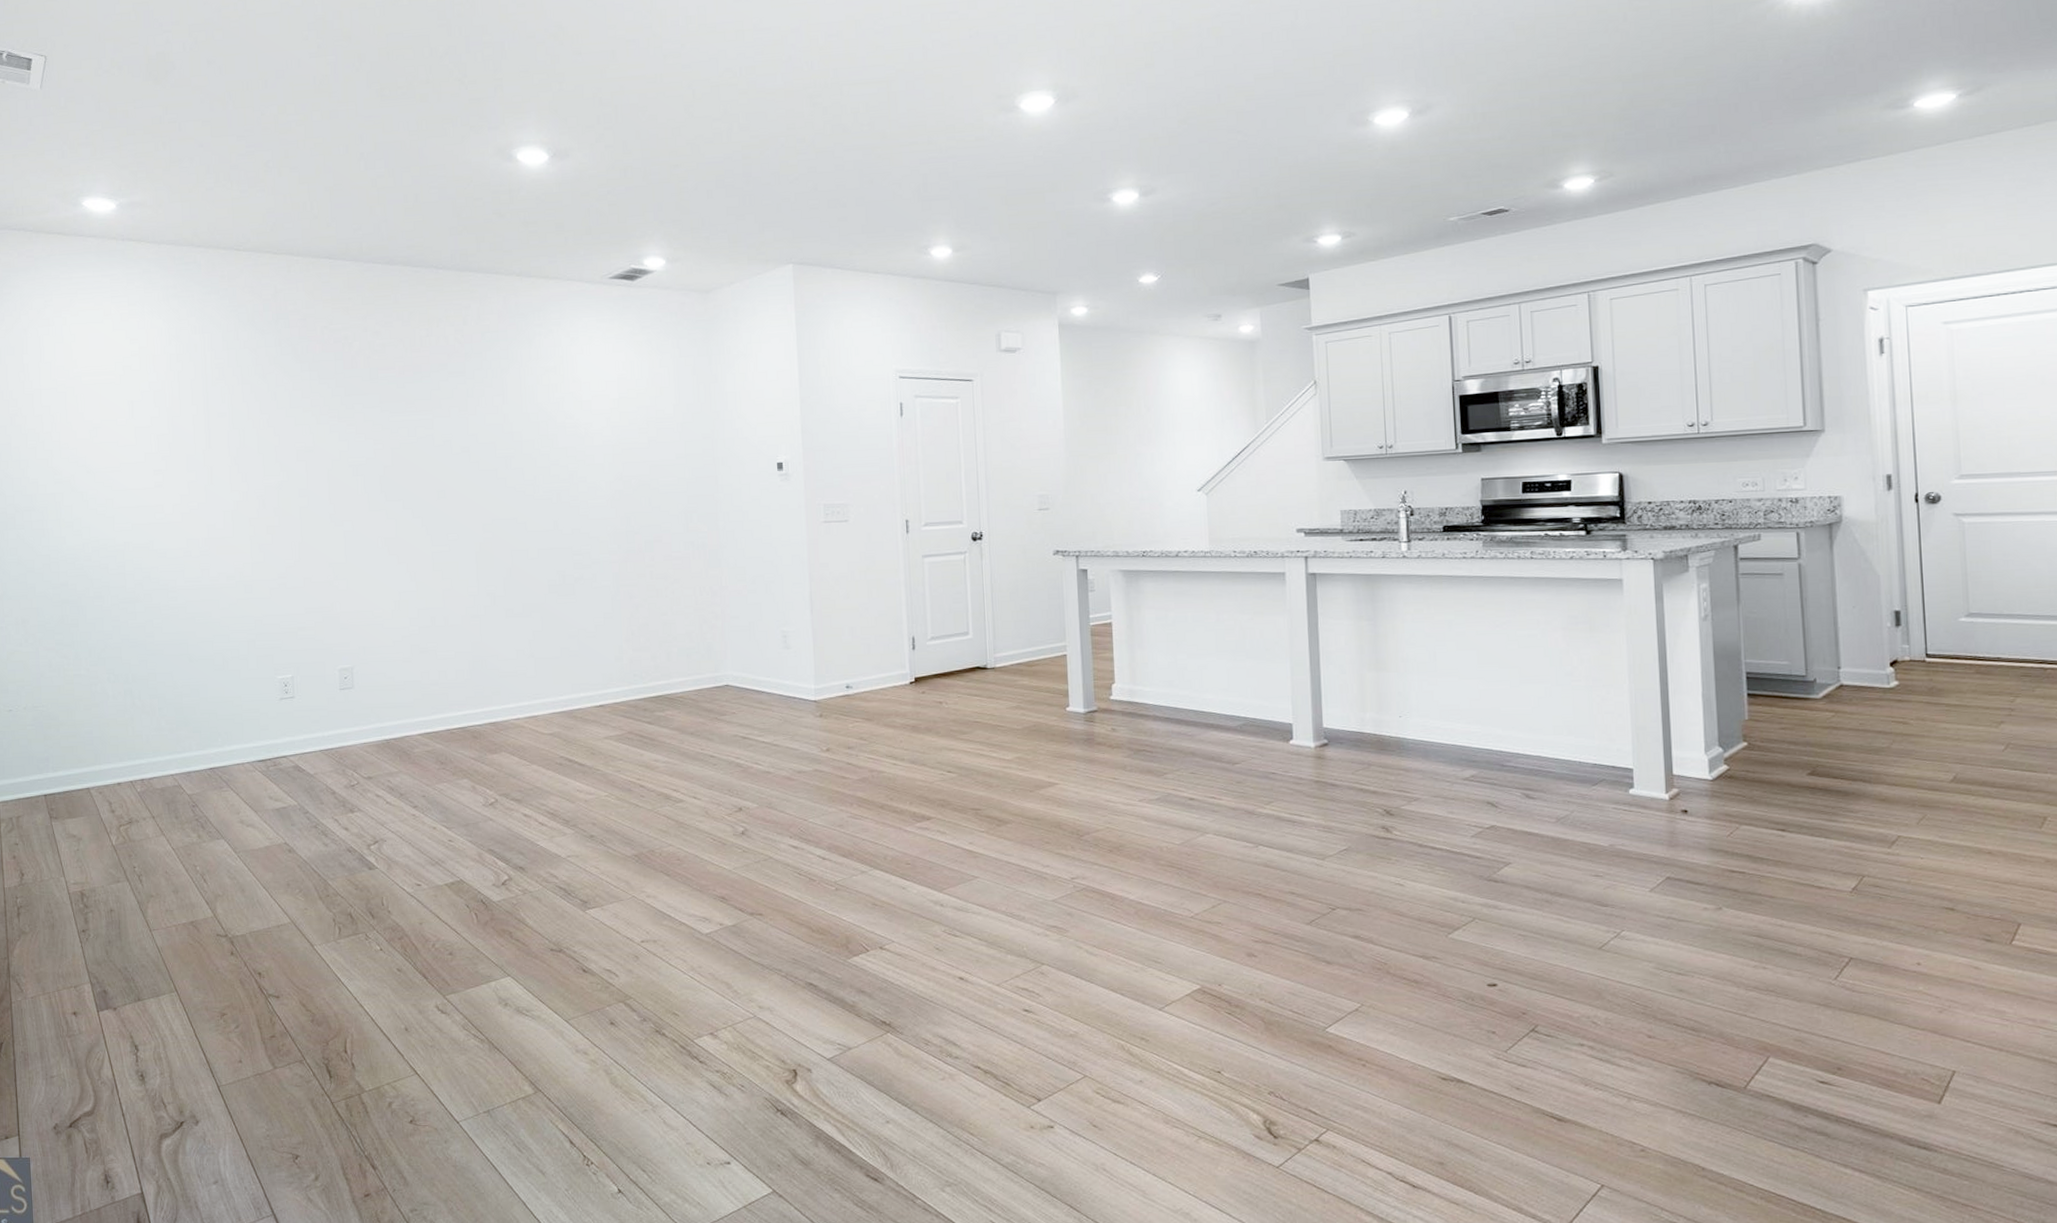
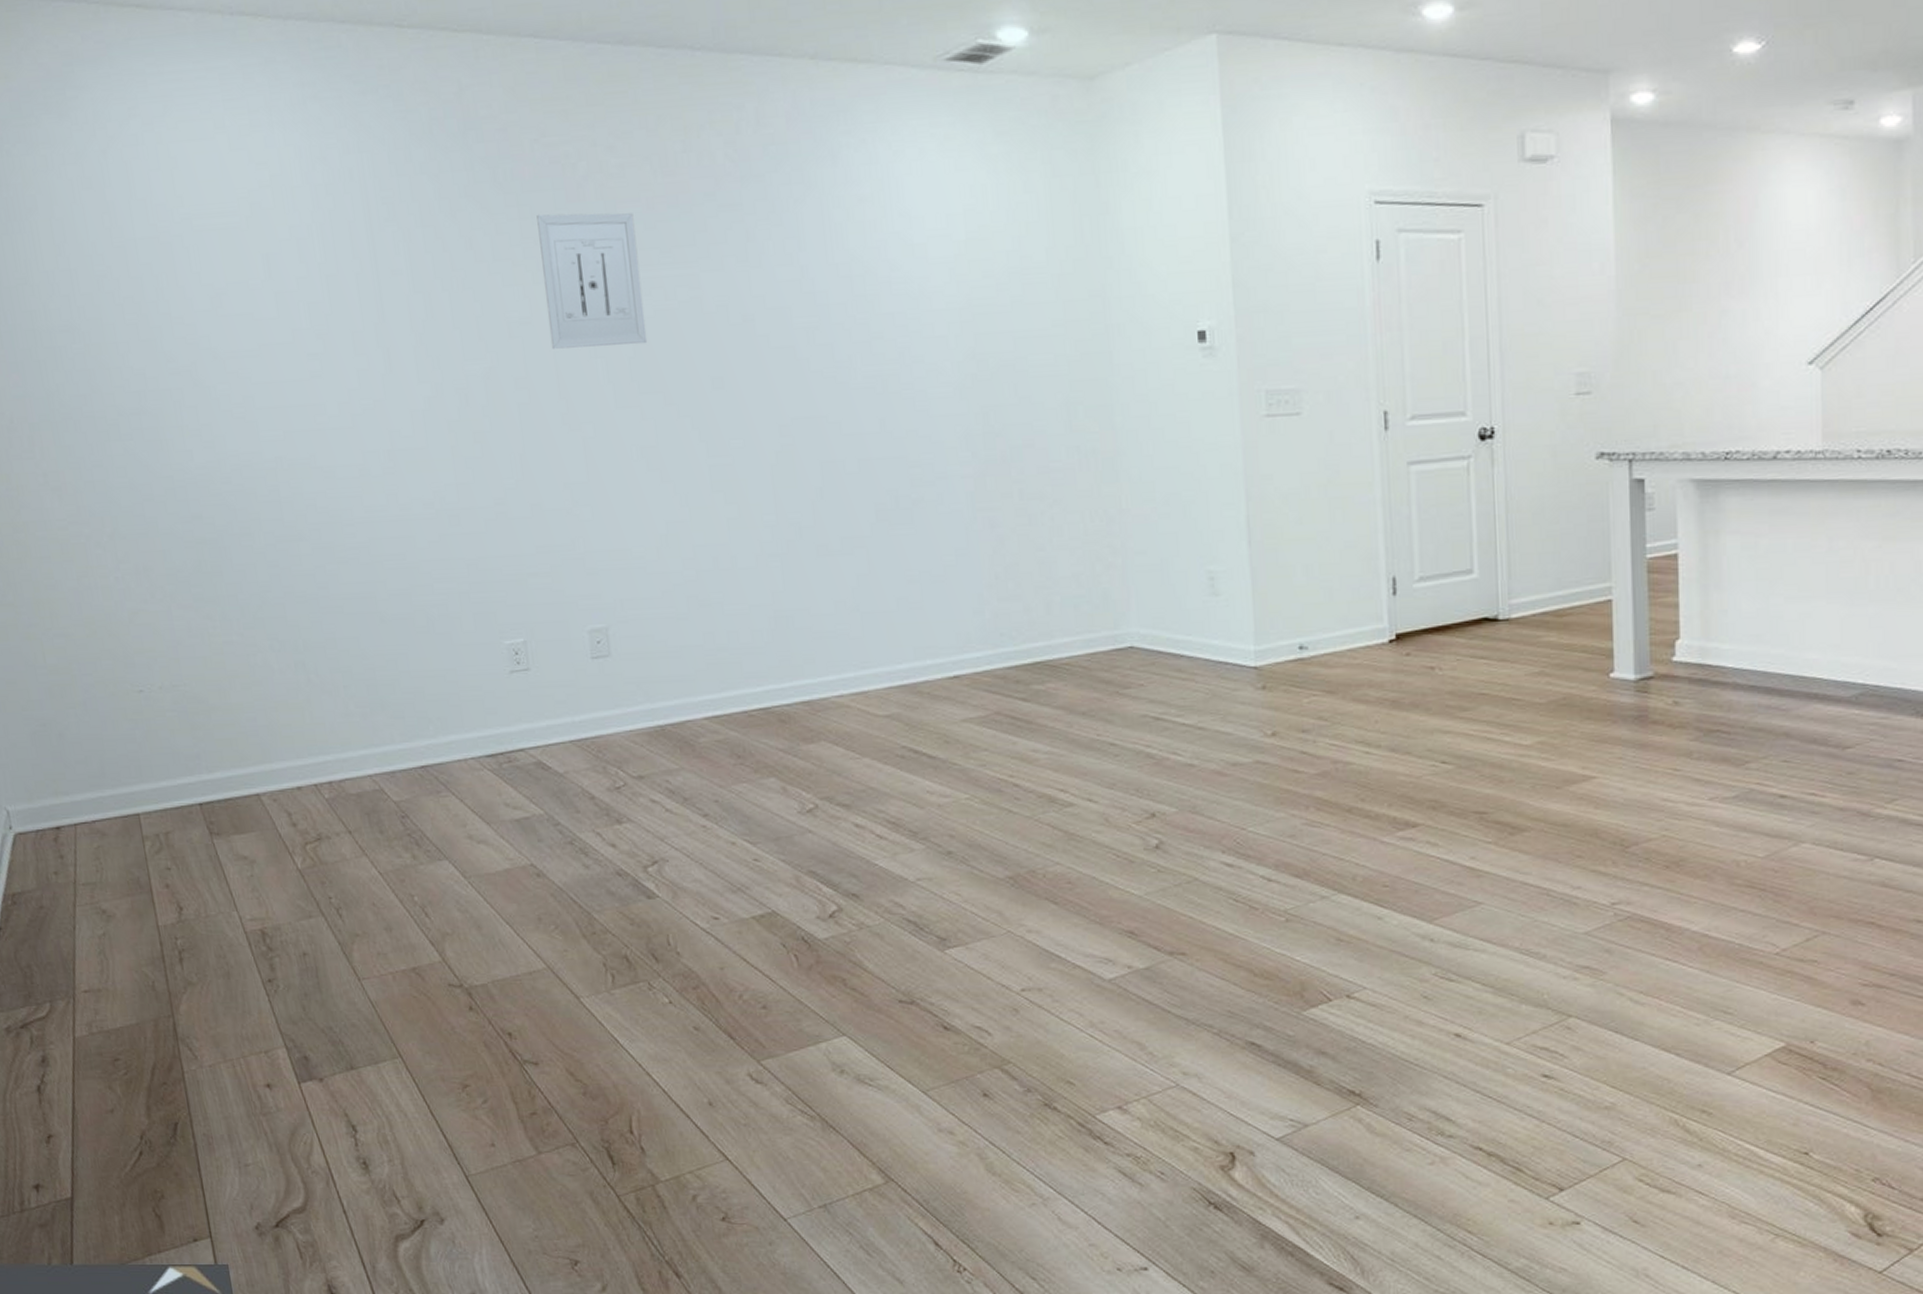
wall art: none [322,376,394,469] -> present [537,212,648,349]

